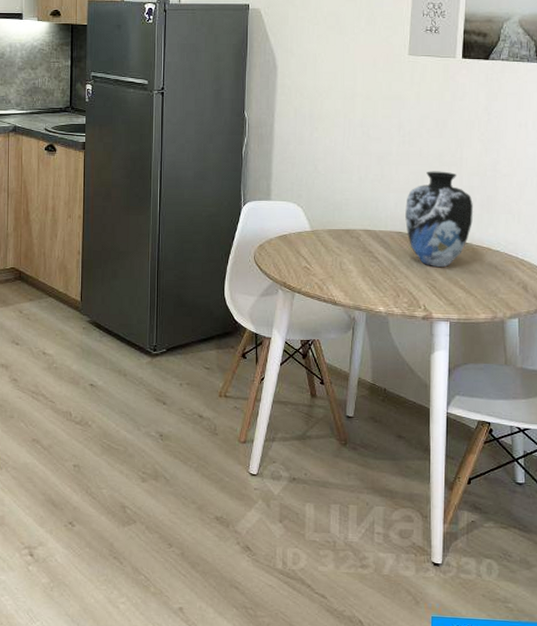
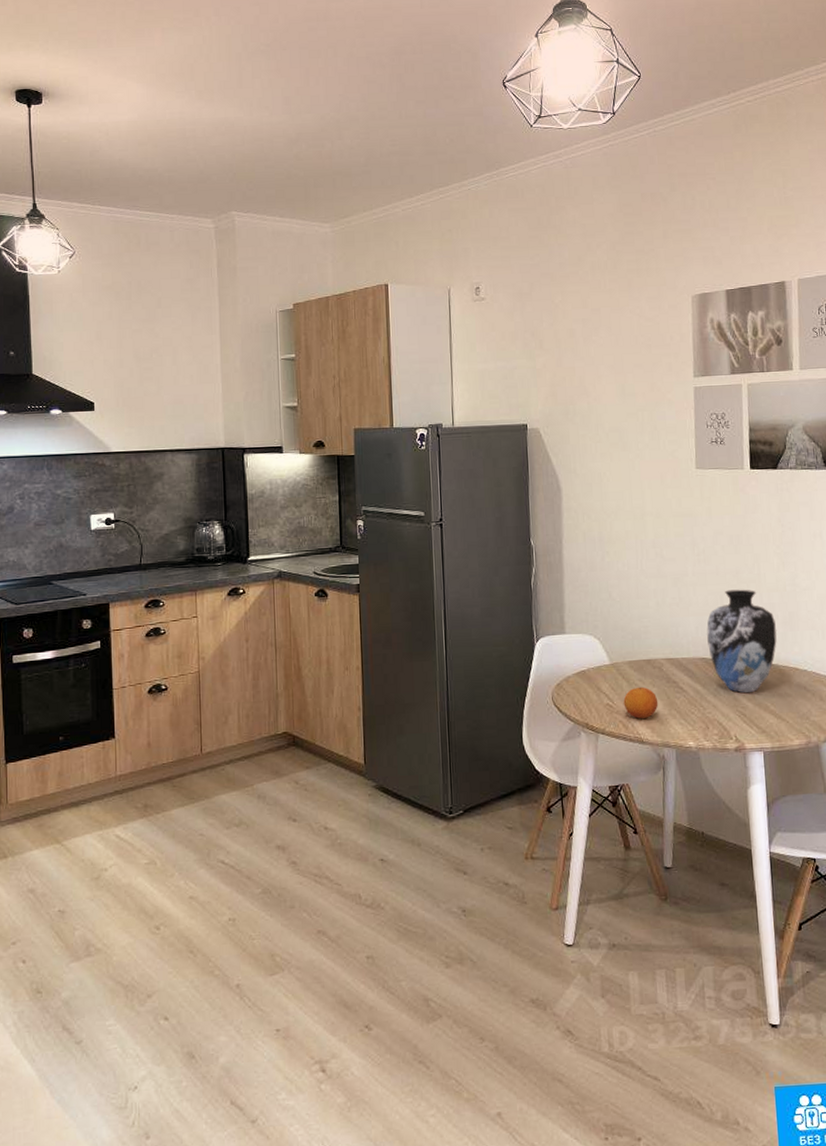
fruit: none [320,253,353,282] -> present [623,686,659,719]

